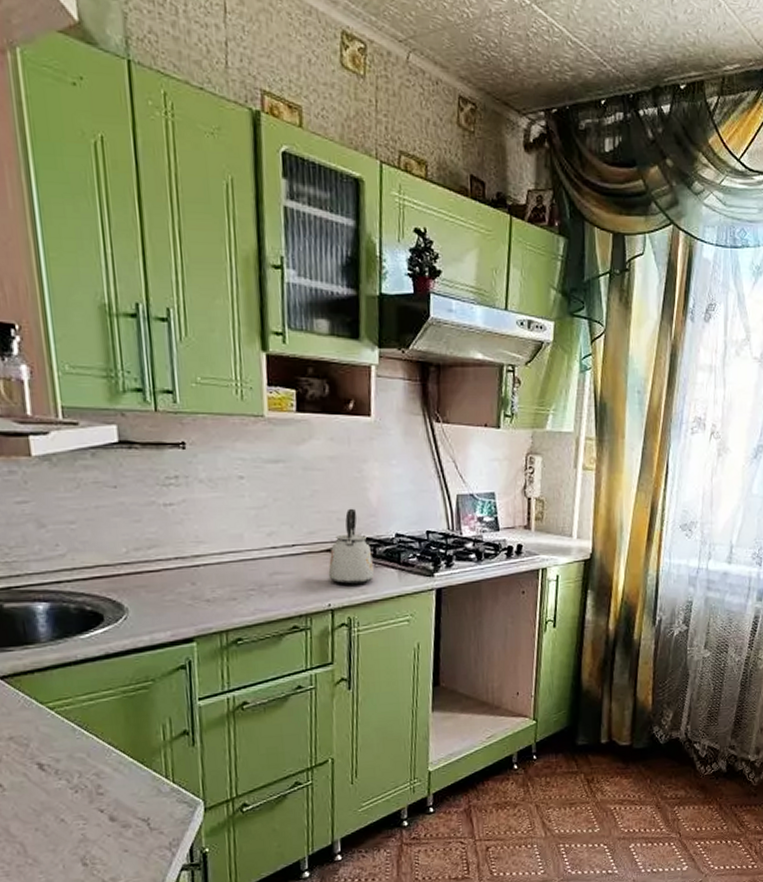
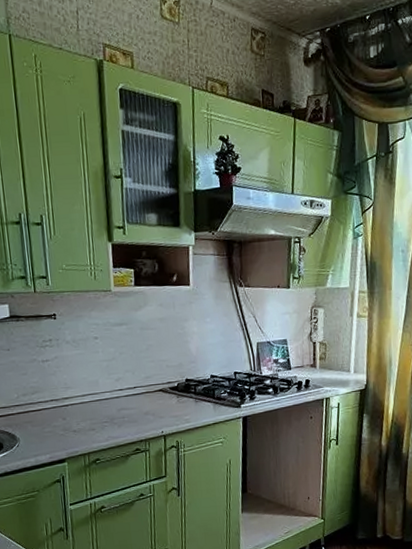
kettle: present [328,508,374,585] -> none [161,357,195,416]

